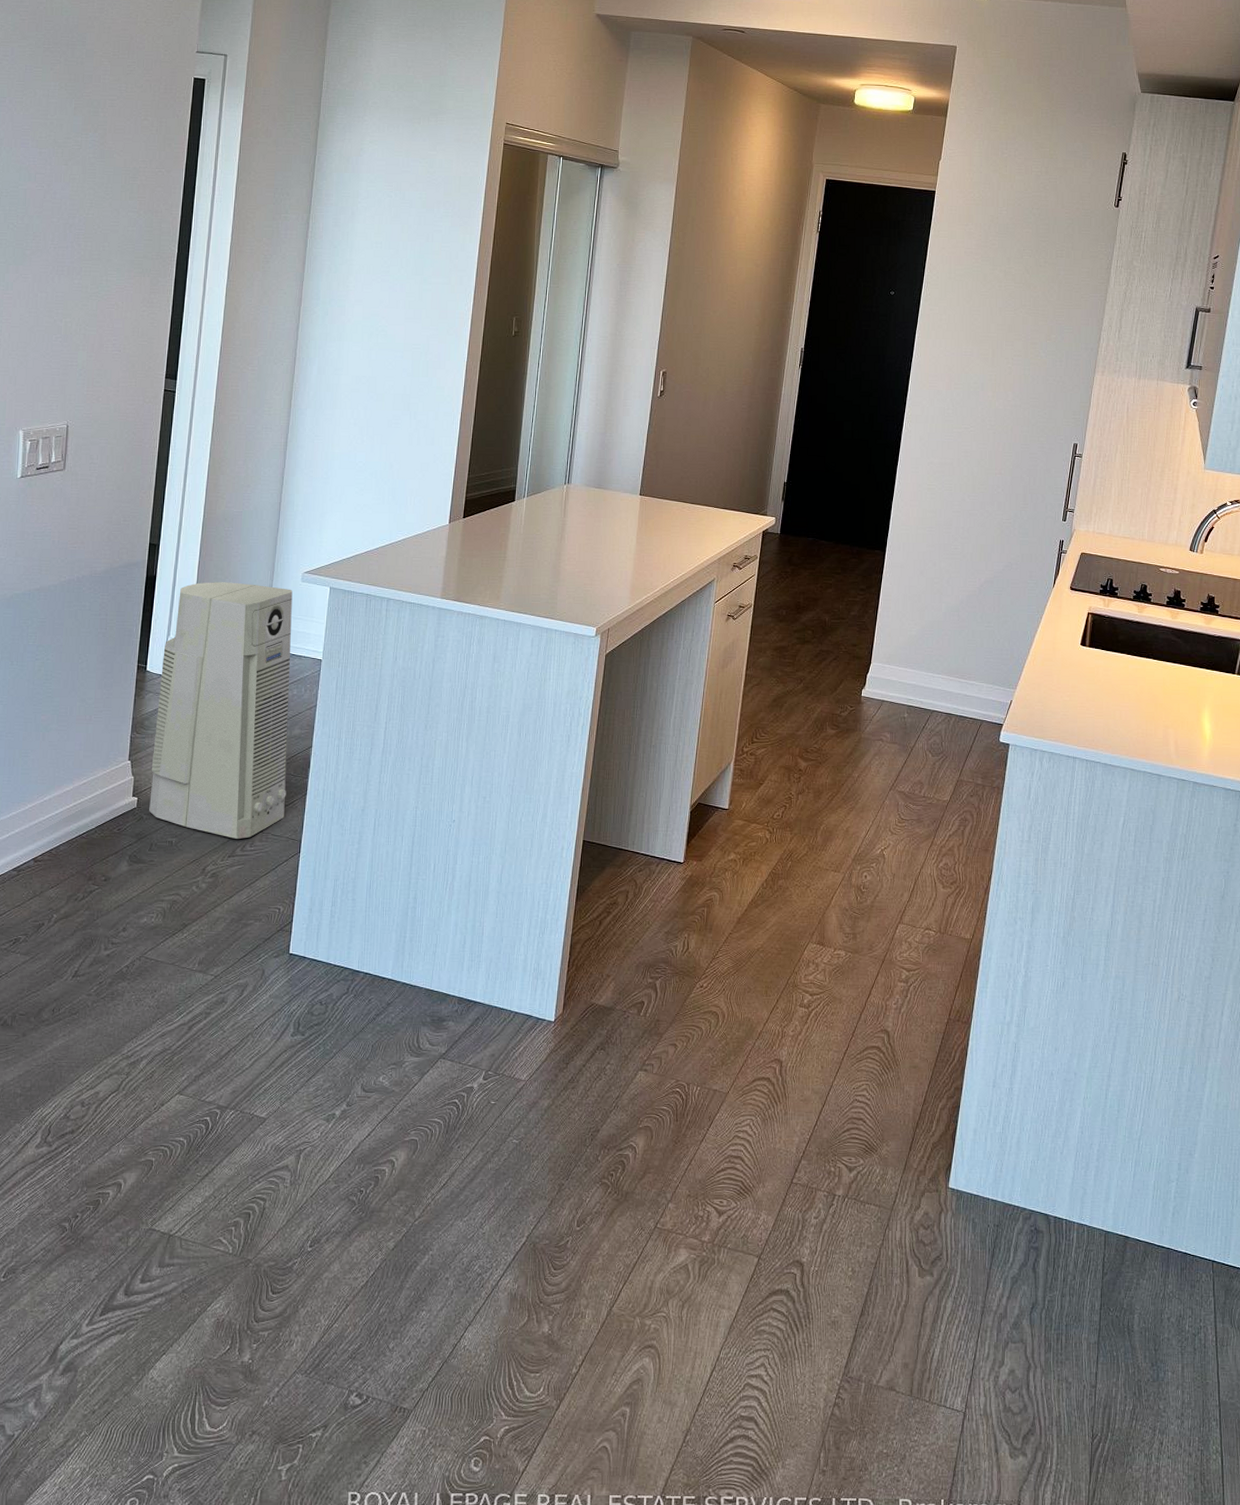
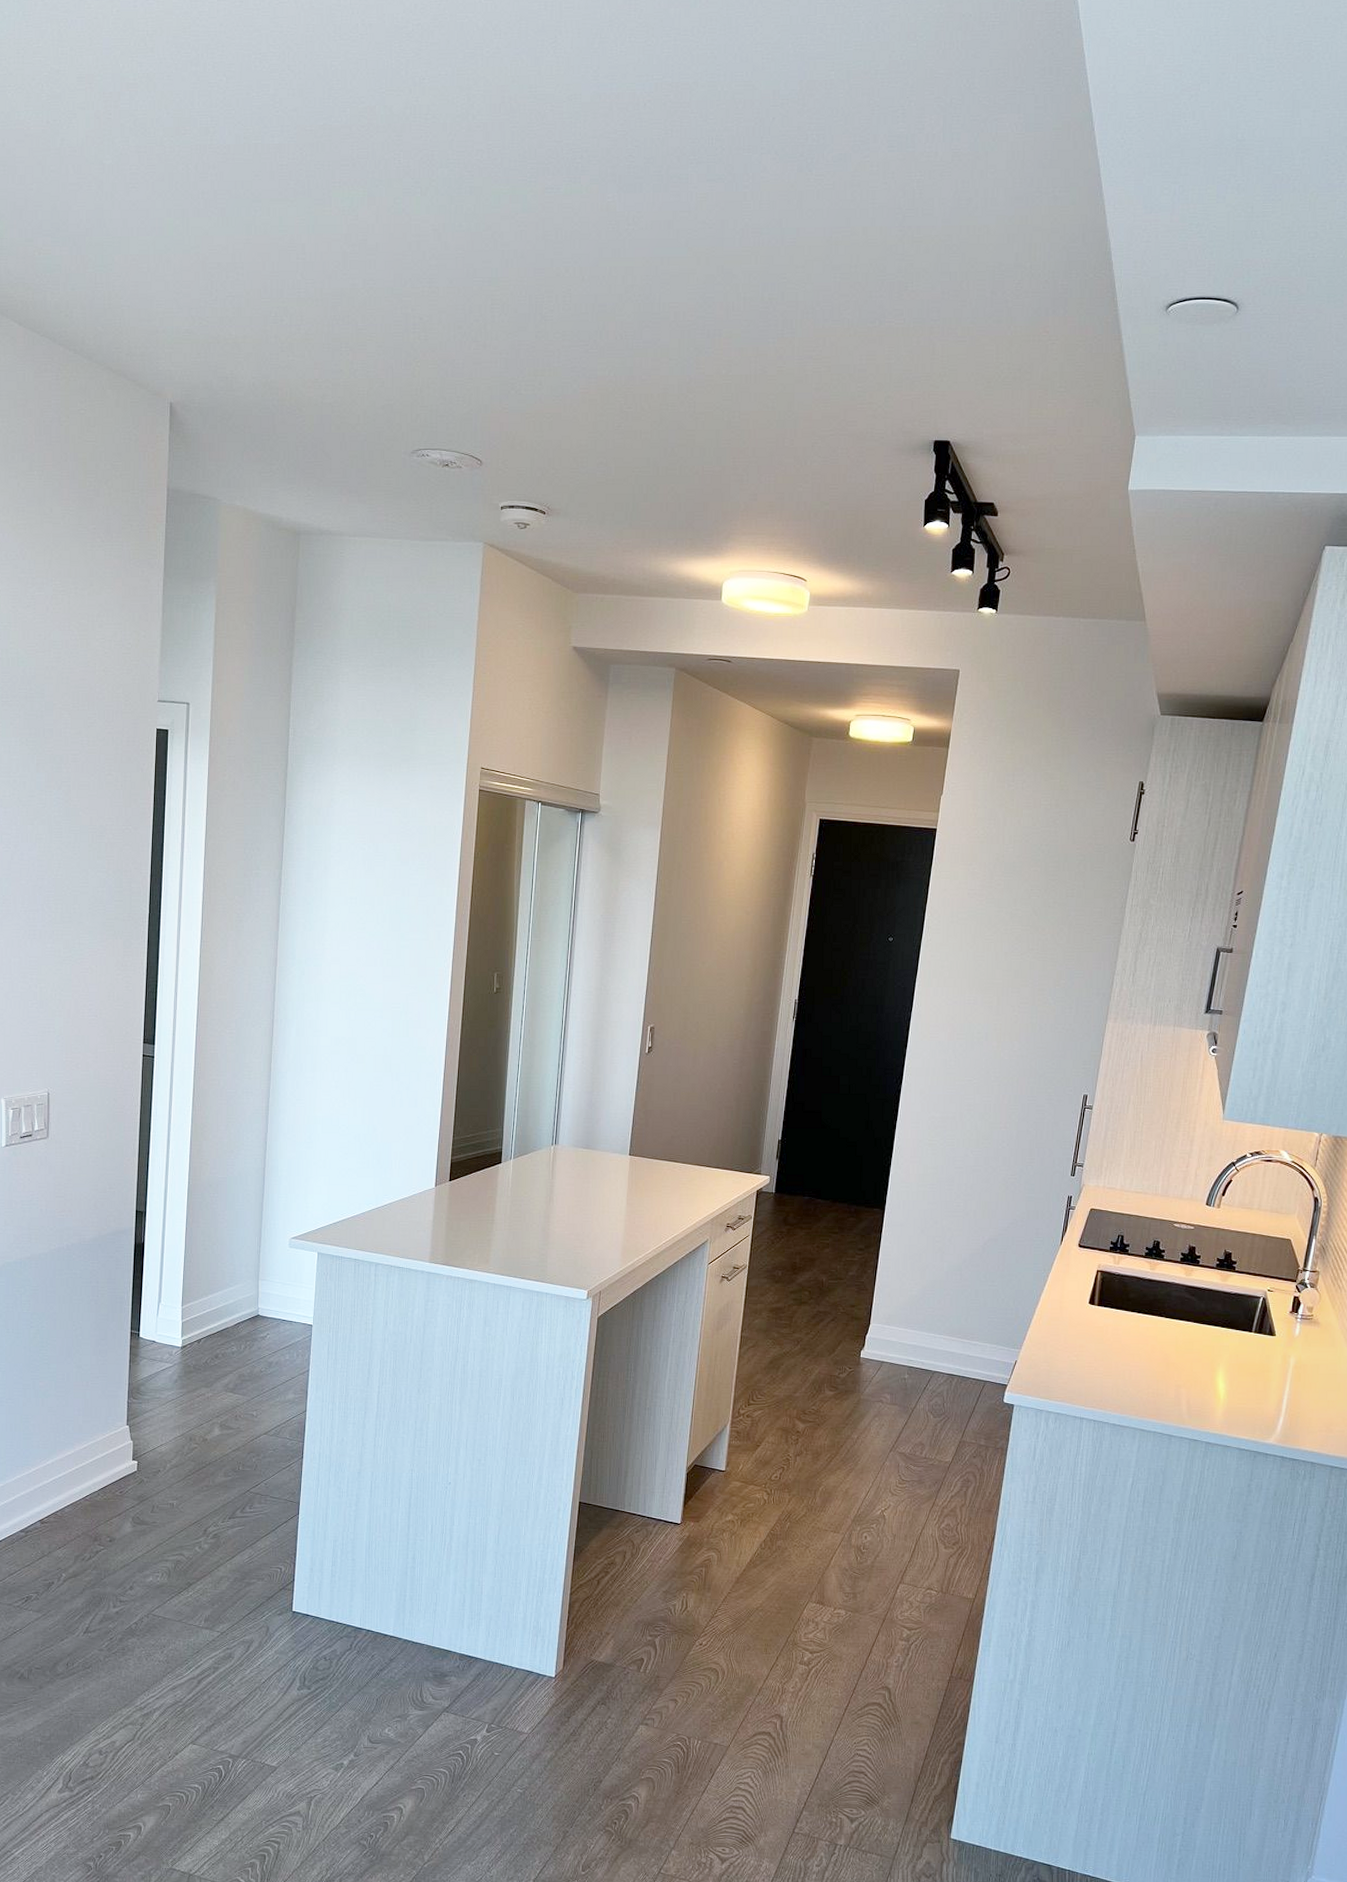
air purifier: present [149,582,293,839] -> none [149,1248,283,1501]

